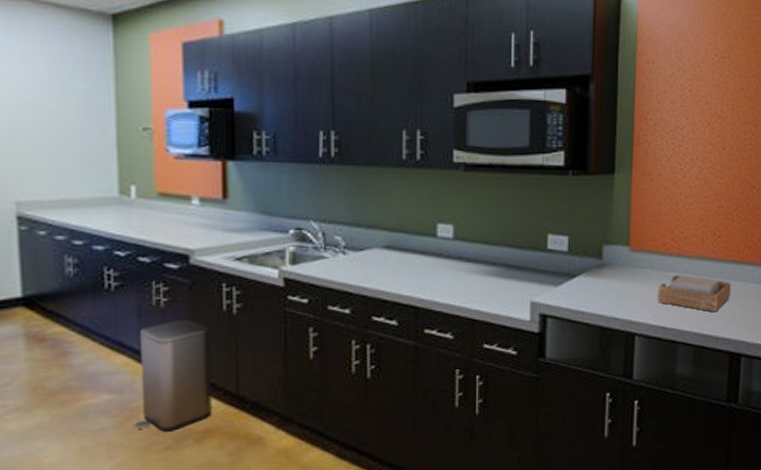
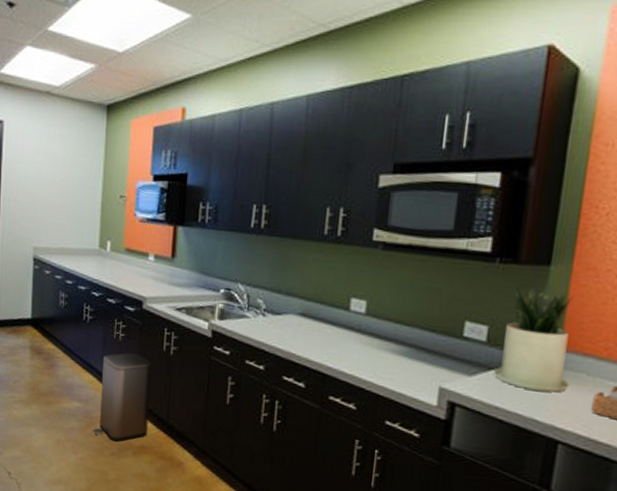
planter: none [577,193,639,291] -> present [494,285,573,393]

